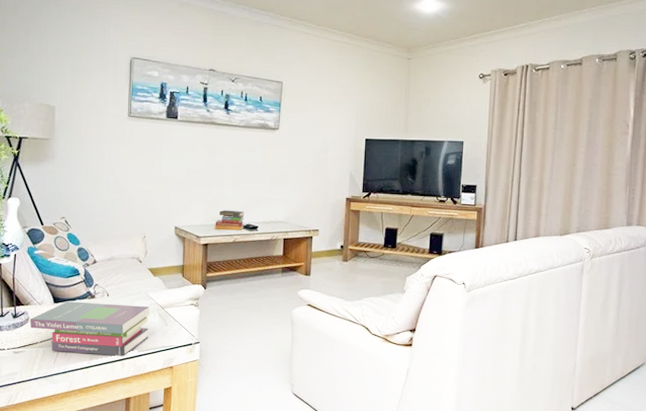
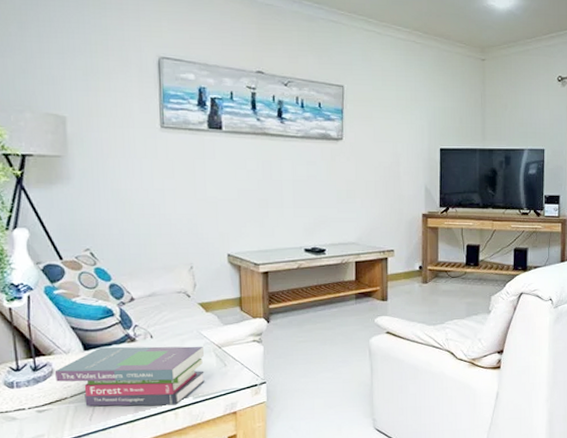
books: present [215,210,245,231] -> none [275,232,309,256]

